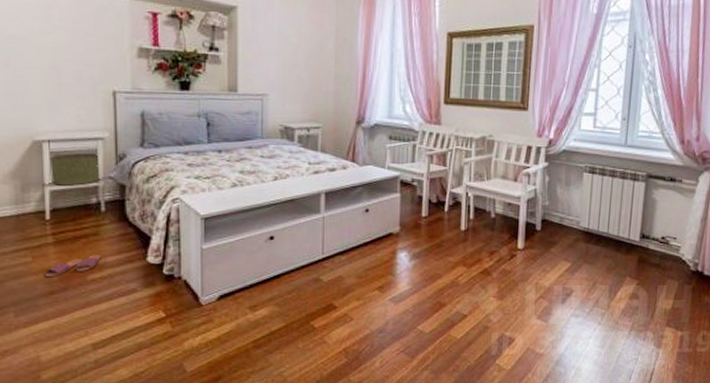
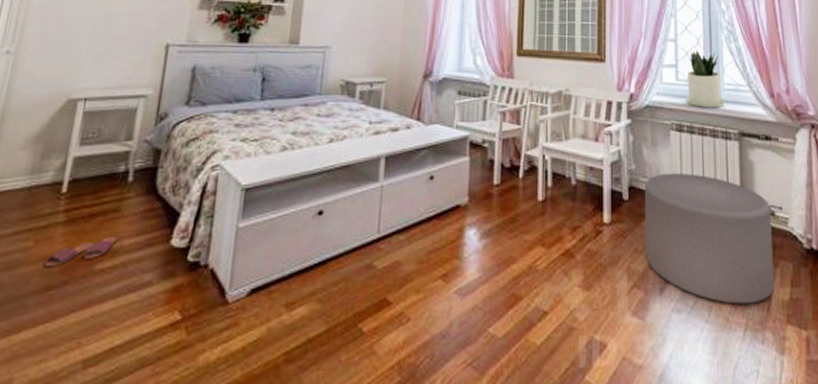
basket: present [49,152,102,186] -> none [79,112,139,151]
pouf: none [551,209,666,312] -> present [644,173,775,304]
planter: none [601,99,638,153] -> present [686,50,726,108]

